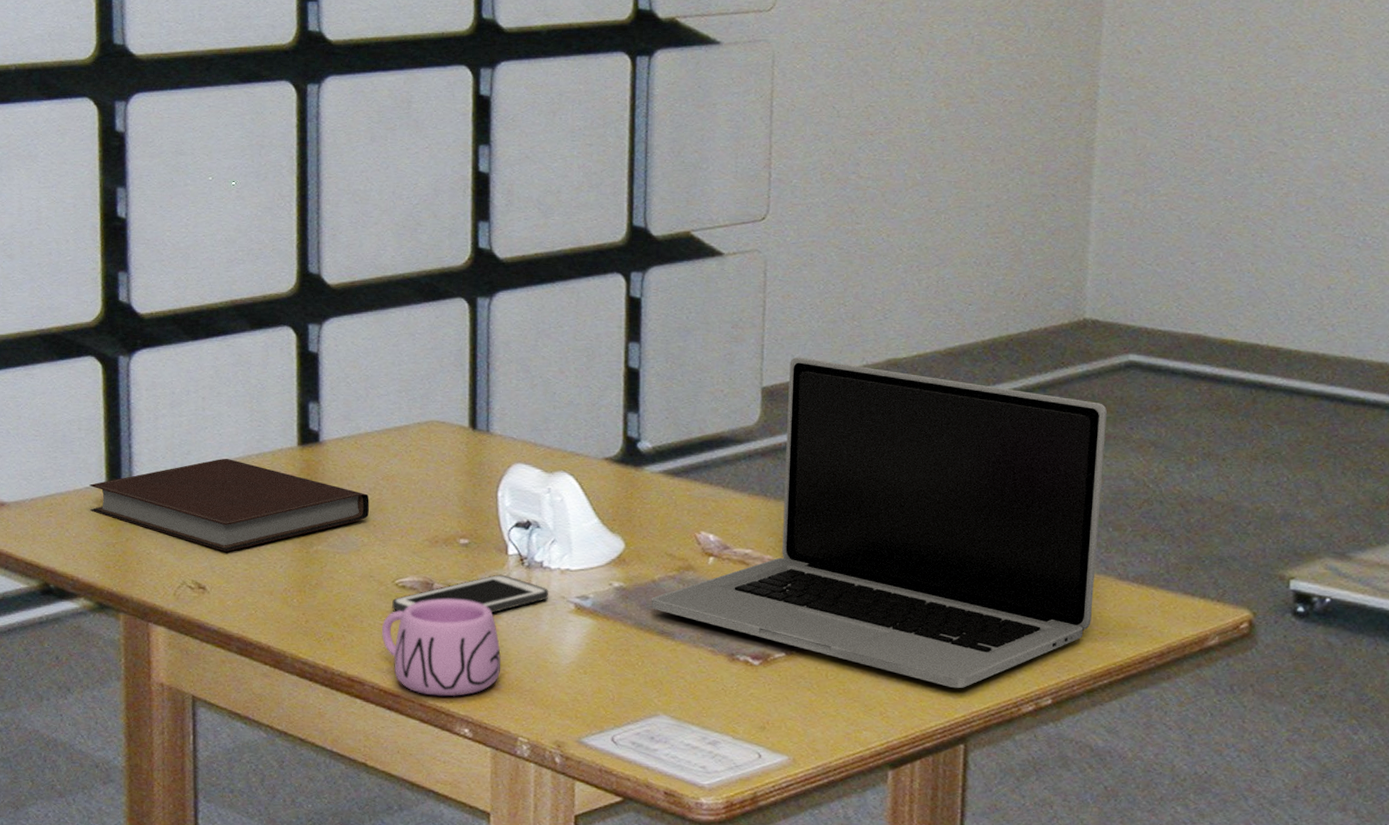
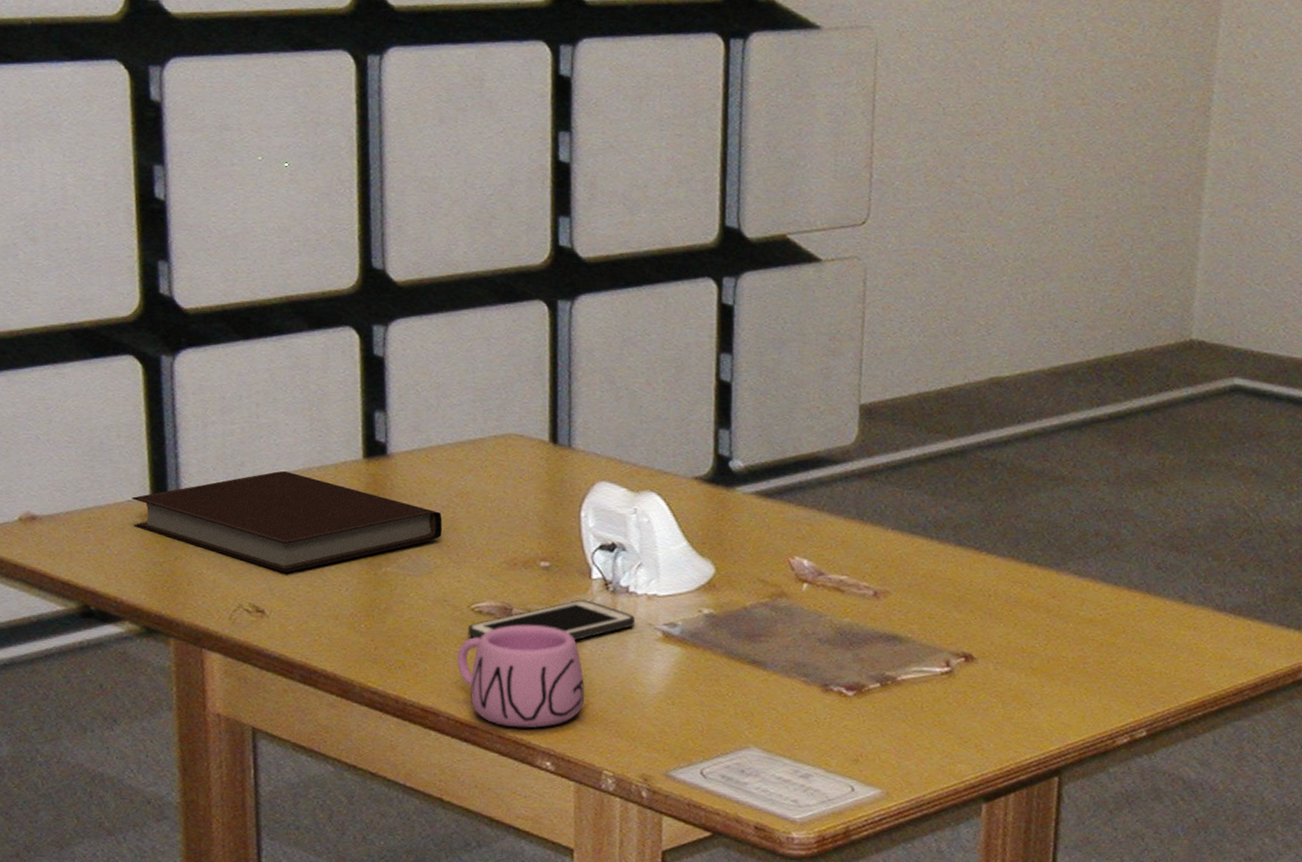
laptop: present [651,356,1107,688] -> none [742,373,1210,720]

